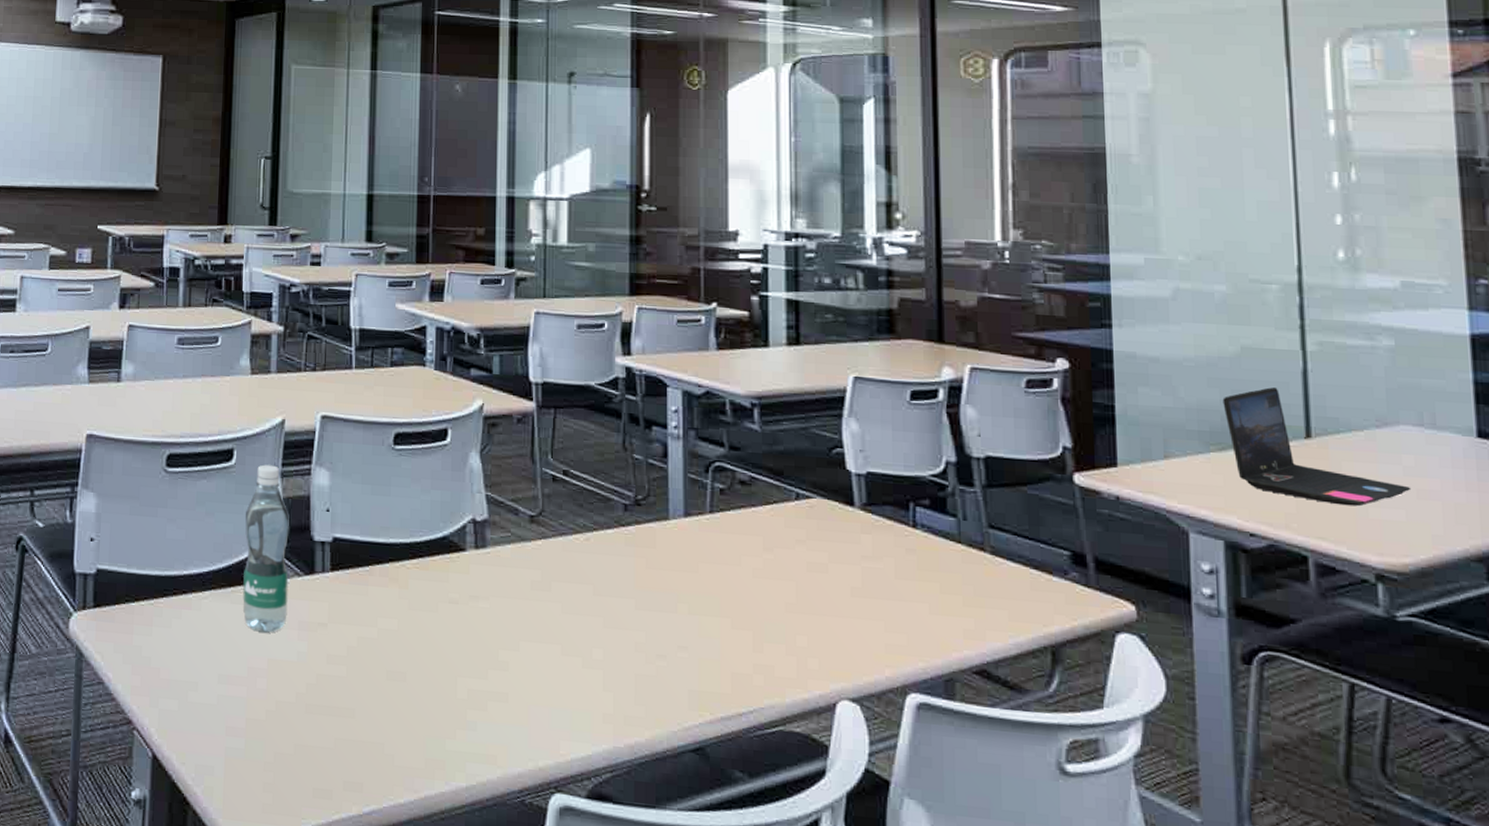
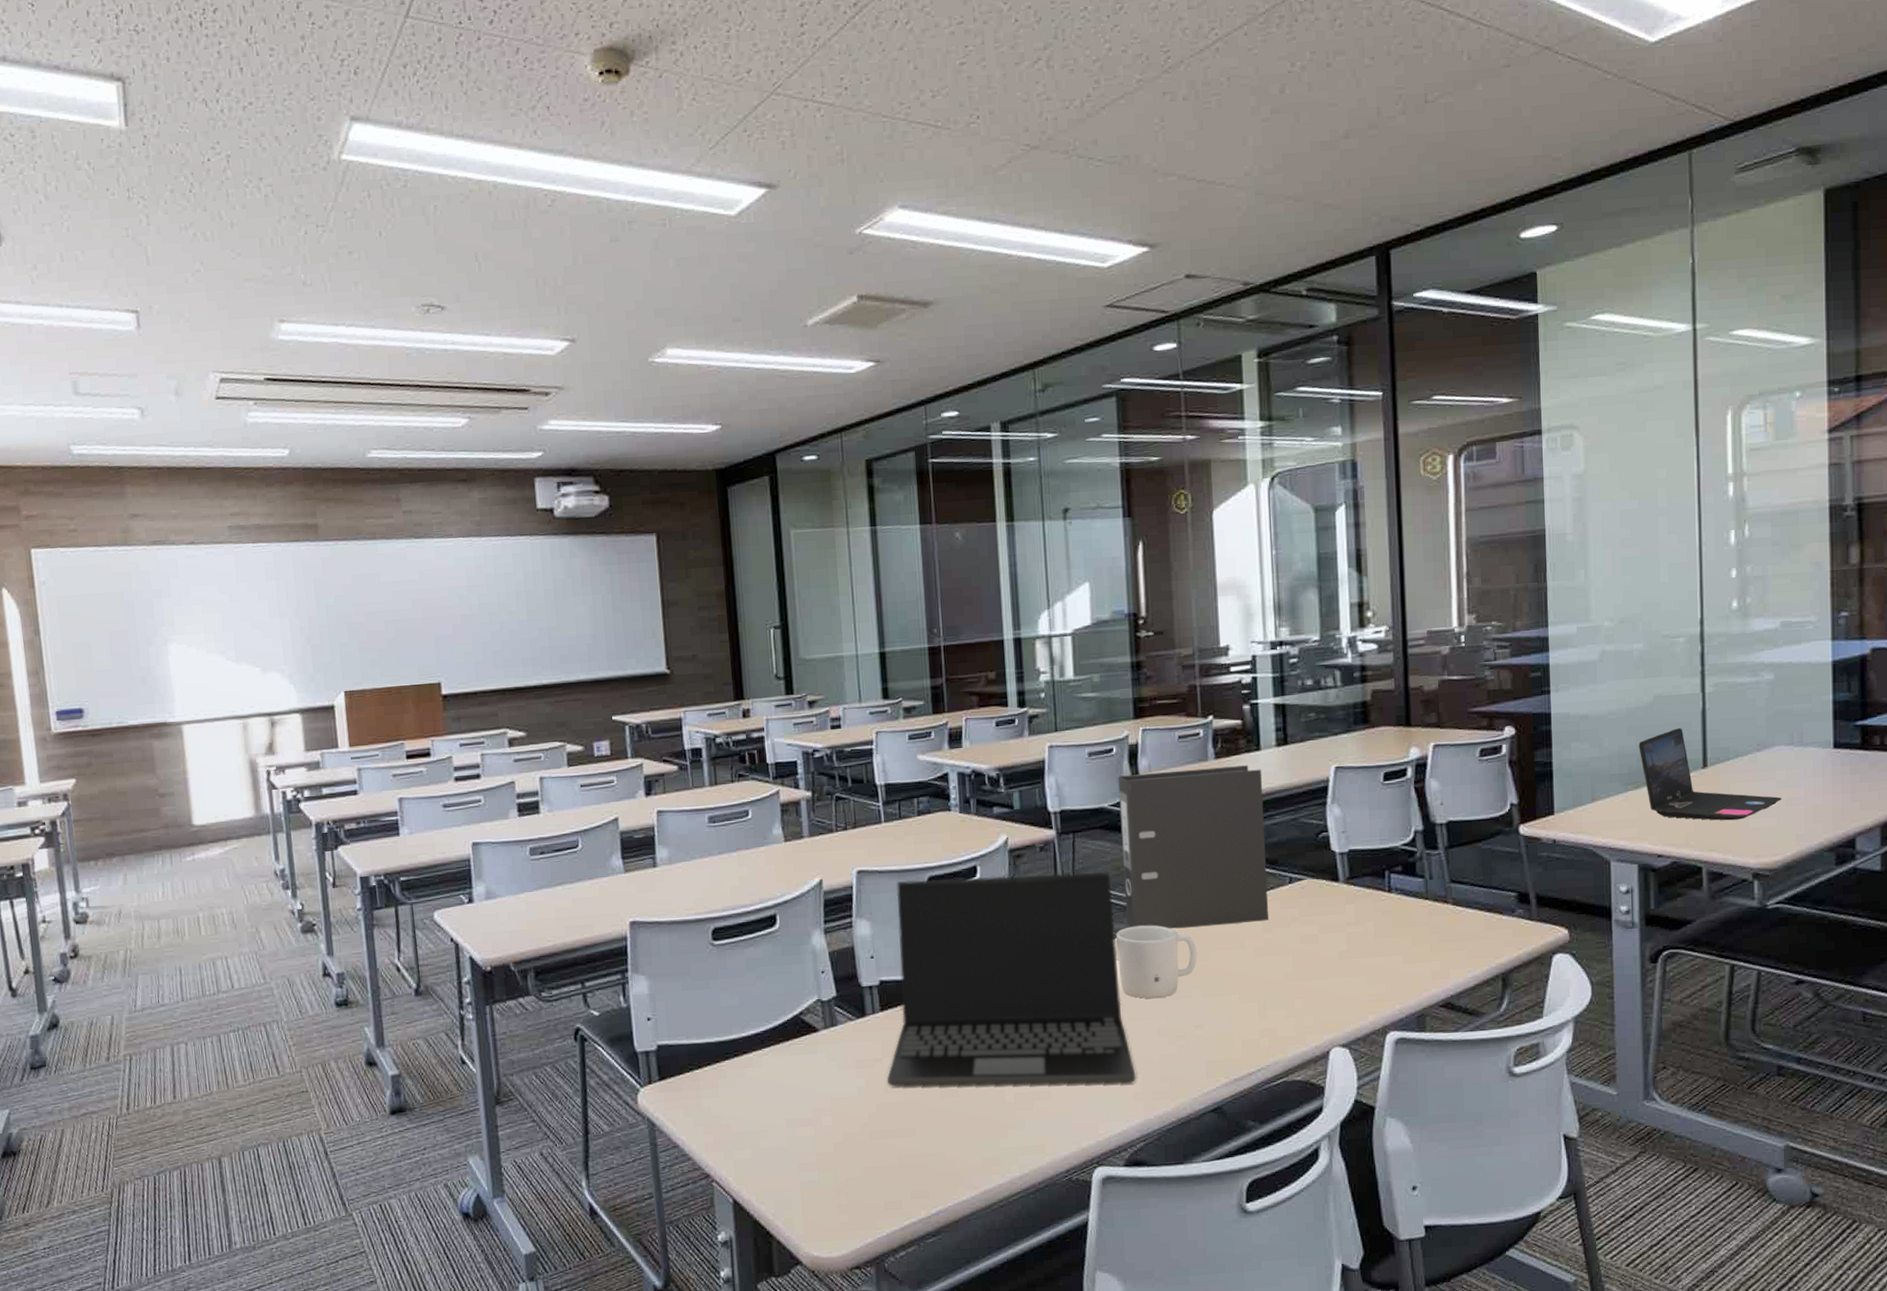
bottle: present [242,464,289,633] -> none [794,924,844,1076]
laptop: none [330,433,607,701] -> present [887,871,1136,1087]
mug: none [593,520,685,608] -> present [1116,925,1198,999]
binder: none [607,354,770,539] -> present [1118,765,1268,929]

